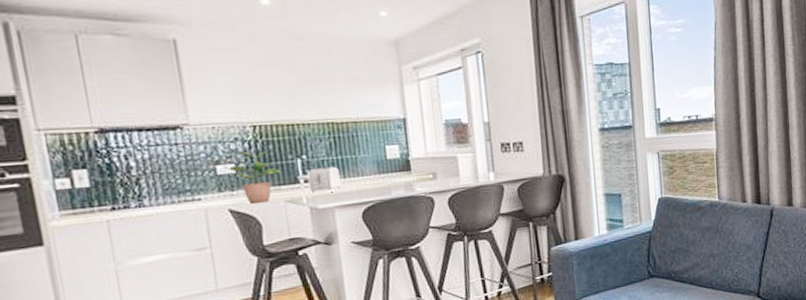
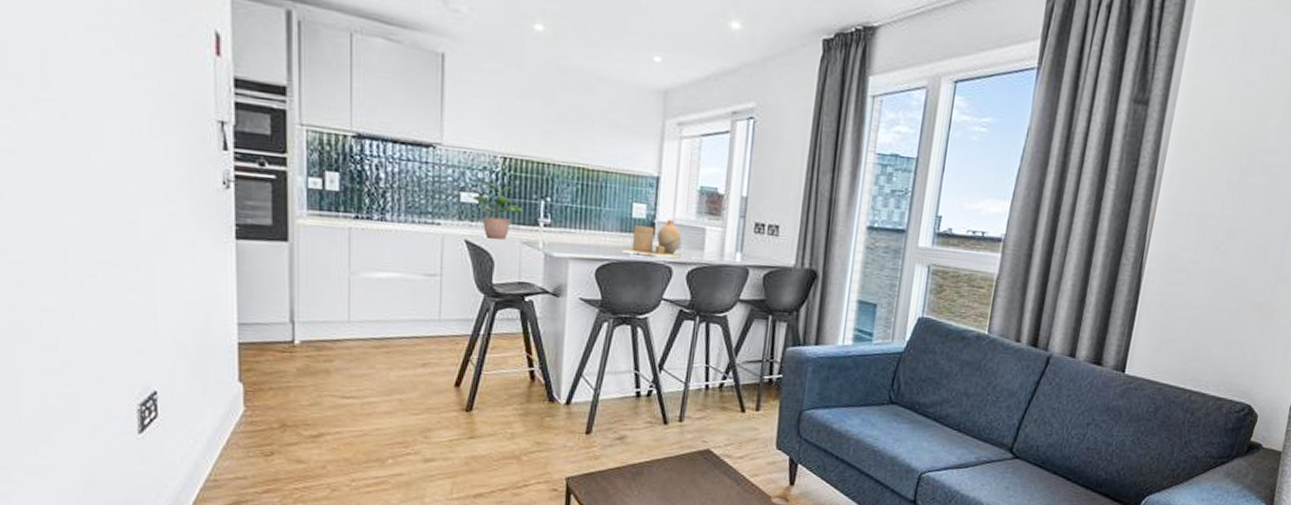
toaster: present [307,166,343,193] -> none [548,213,582,241]
vase: none [383,154,439,192] -> present [622,219,681,259]

